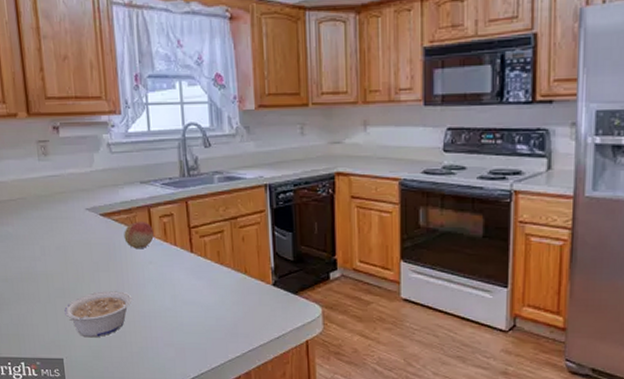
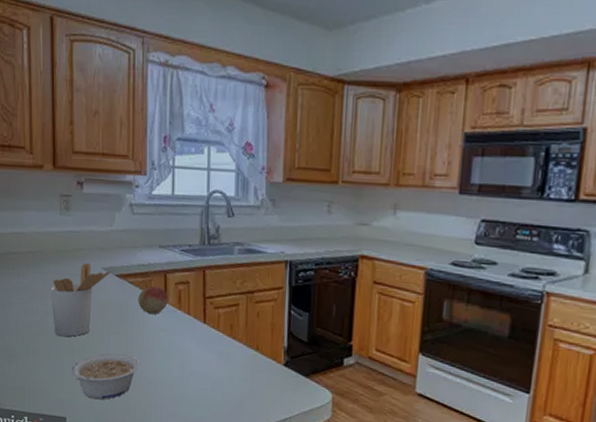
utensil holder: none [36,204,95,280] -> present [50,262,111,337]

